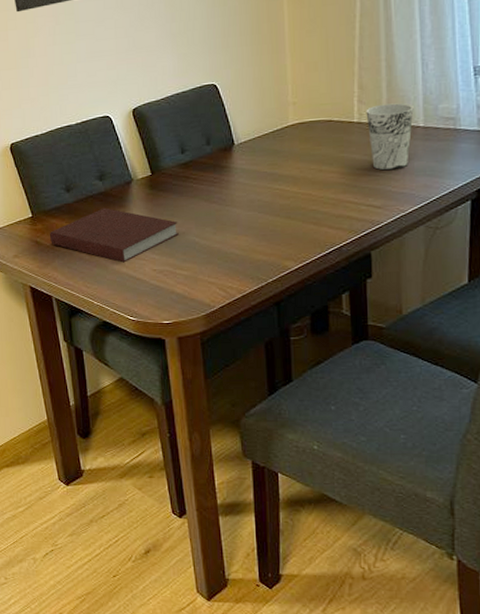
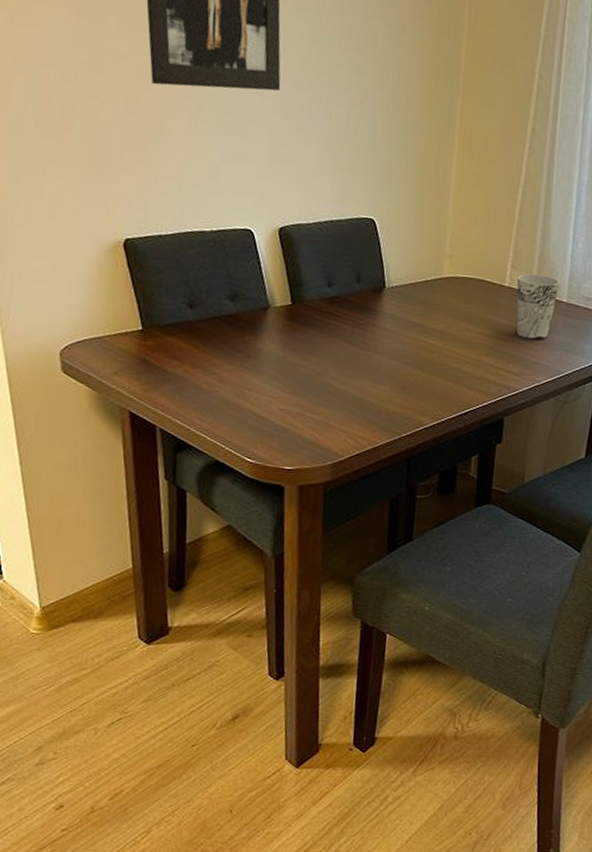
notebook: present [49,207,179,263] -> none [161,332,315,398]

